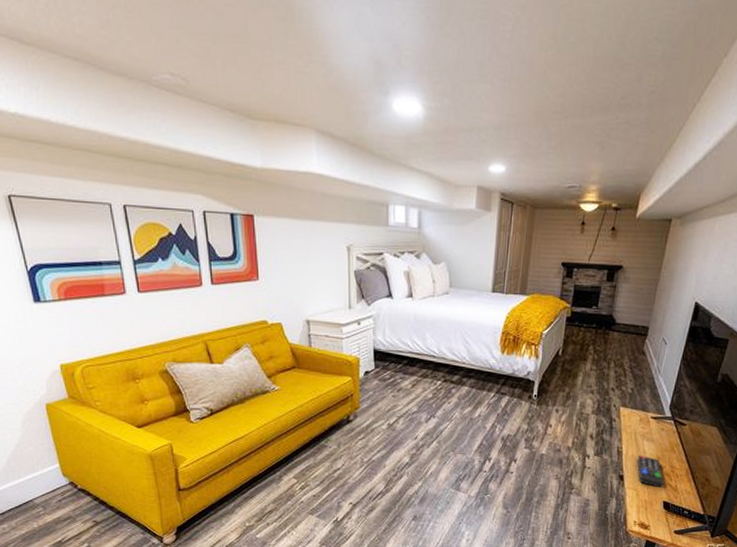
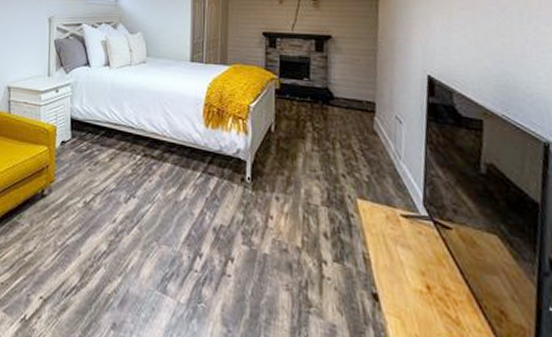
remote control: present [637,454,665,488] -> none [392,265,439,318]

